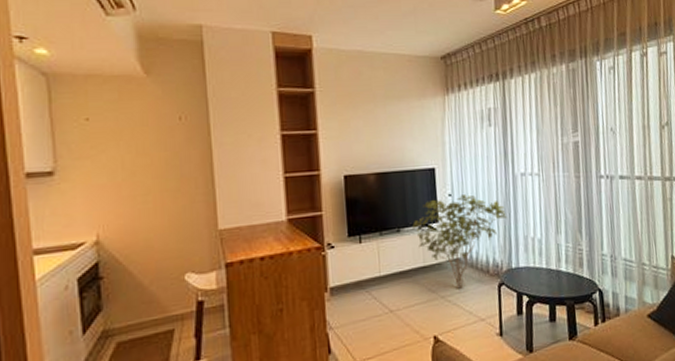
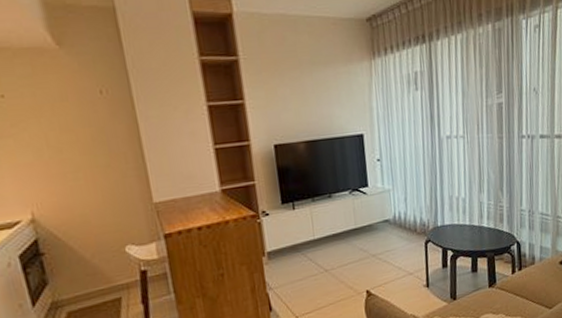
shrub: present [411,195,507,289] -> none [342,159,433,248]

